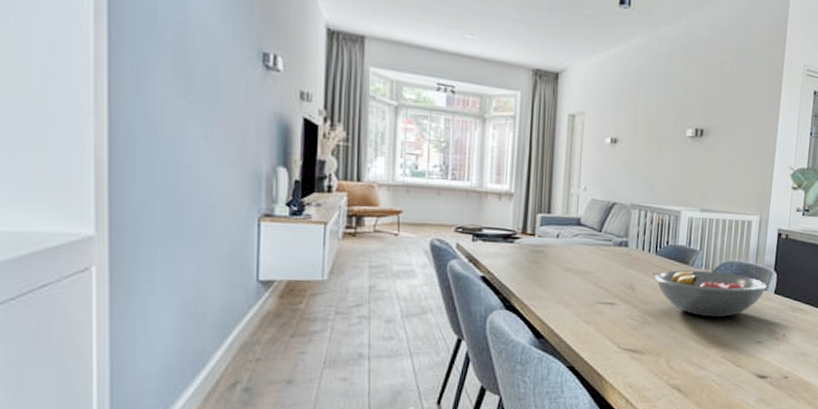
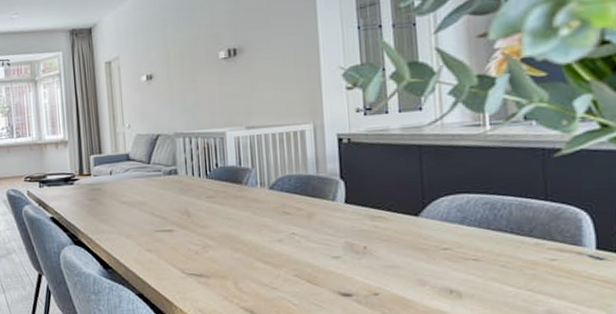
fruit bowl: present [655,270,767,317] -> none [209,187,335,235]

